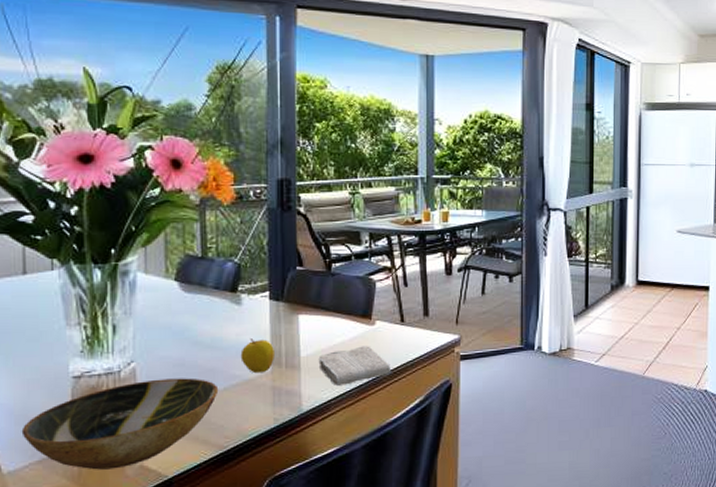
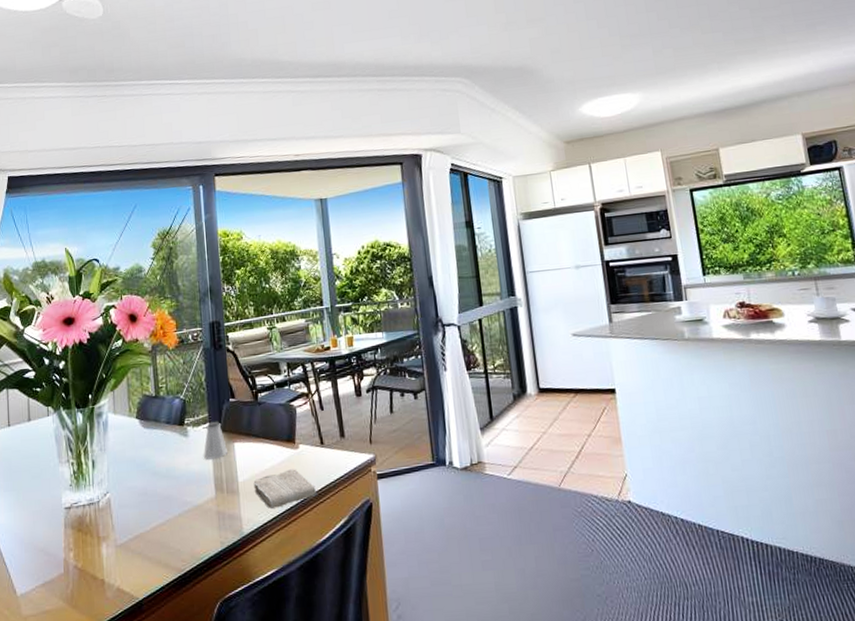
bowl: present [21,378,219,470] -> none [29,505,175,593]
apple: present [240,338,274,374] -> none [190,467,217,500]
saltshaker: none [259,290,289,331] -> present [203,421,227,460]

